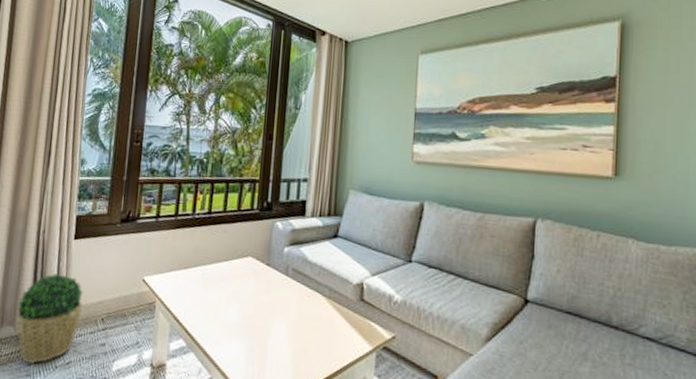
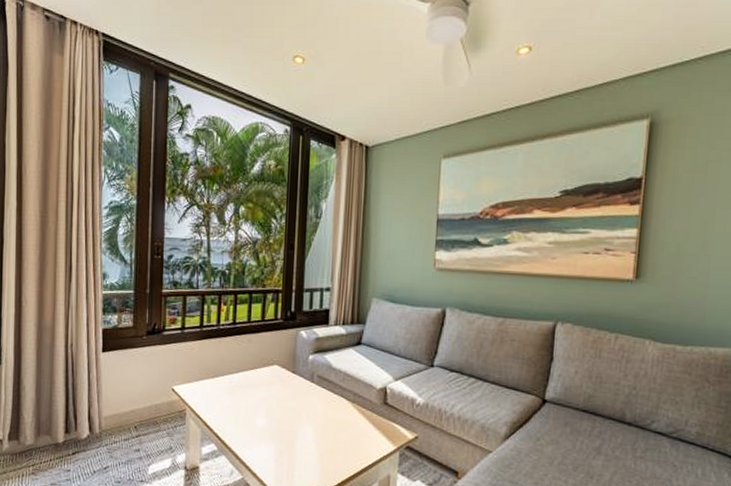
potted plant: present [16,273,83,365] -> none [52,384,115,470]

